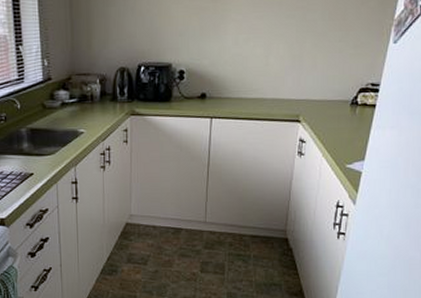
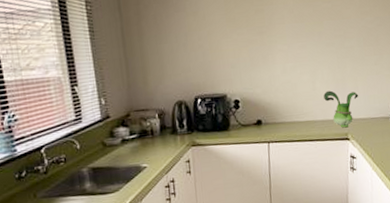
toy figurine: none [277,67,317,109] -> present [323,90,359,128]

